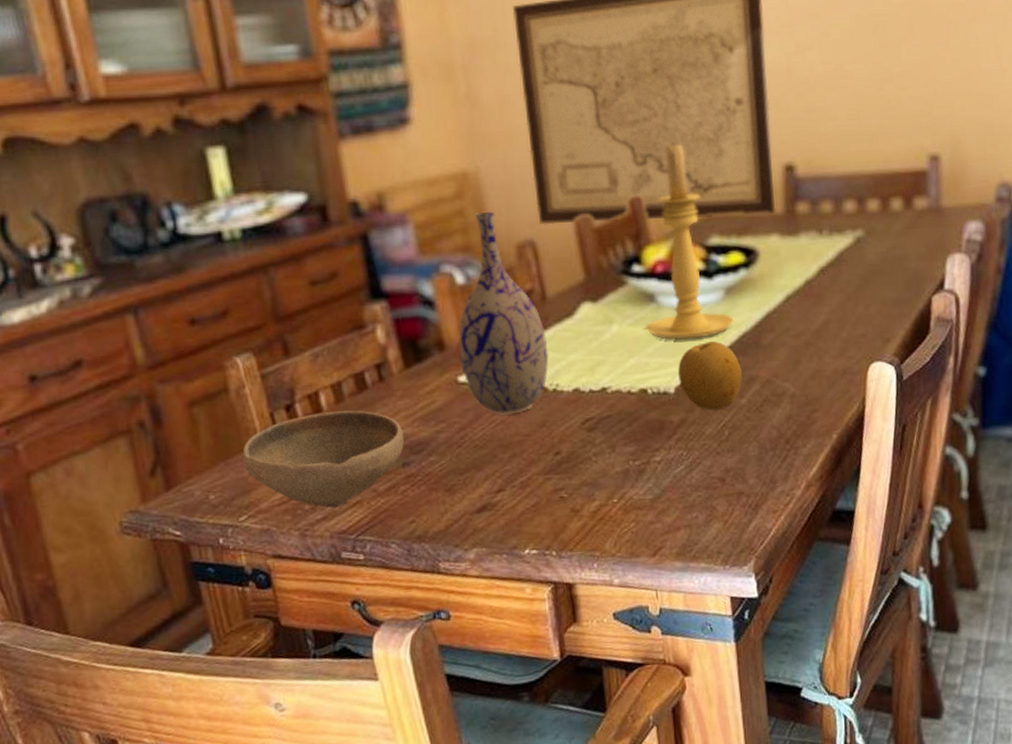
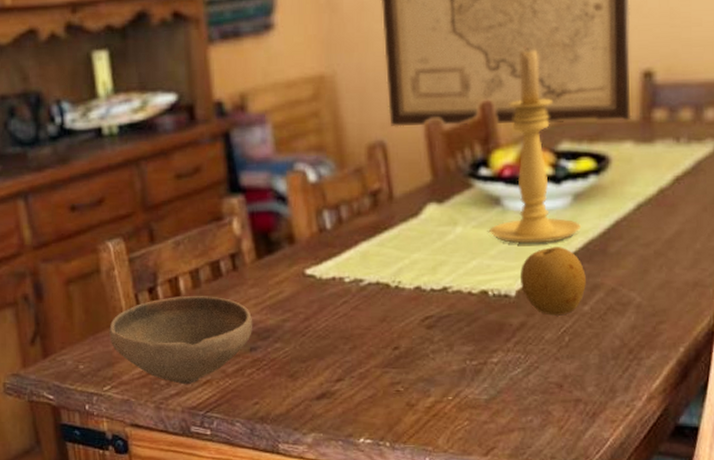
vase: present [458,211,549,415] -> none [307,113,393,308]

